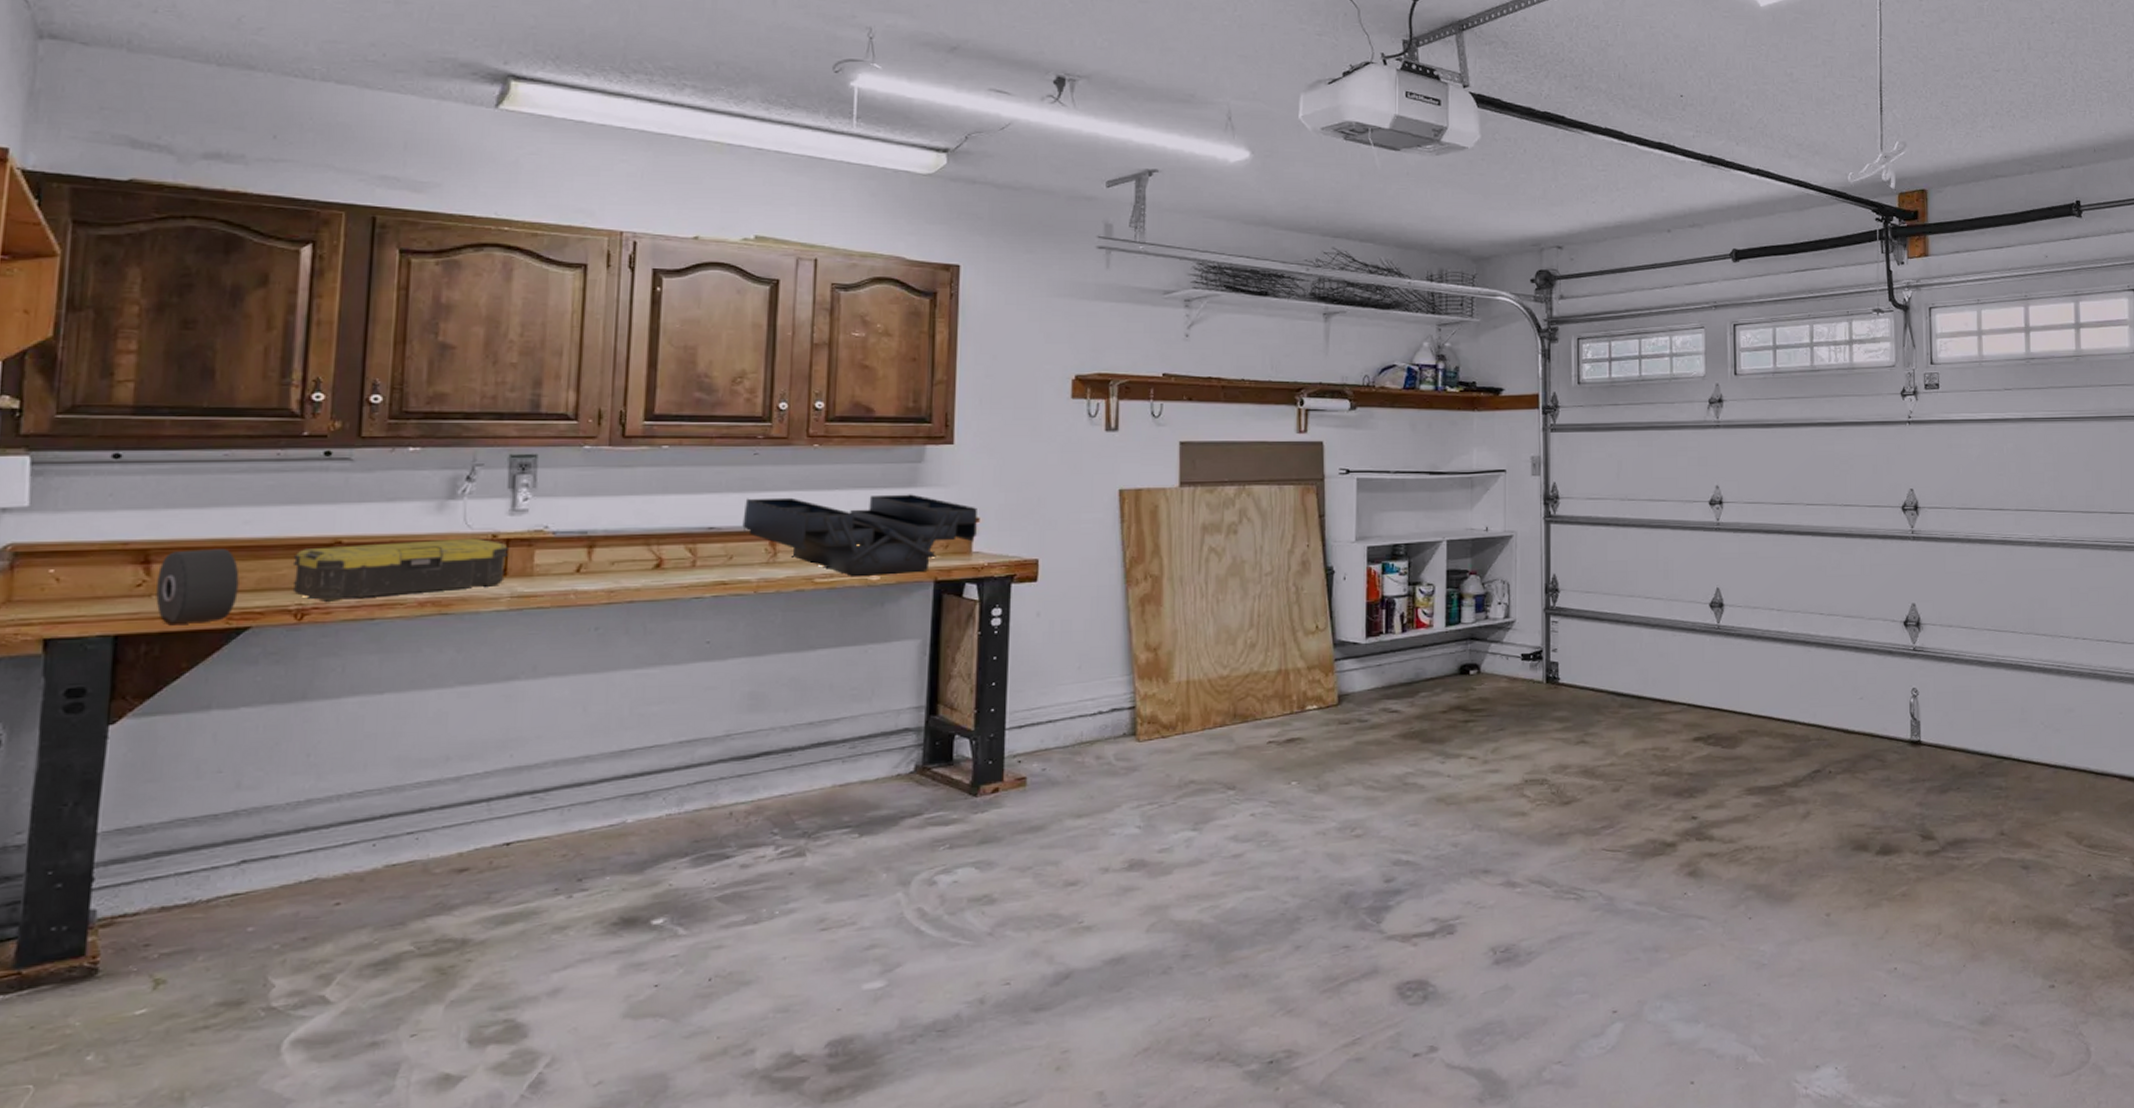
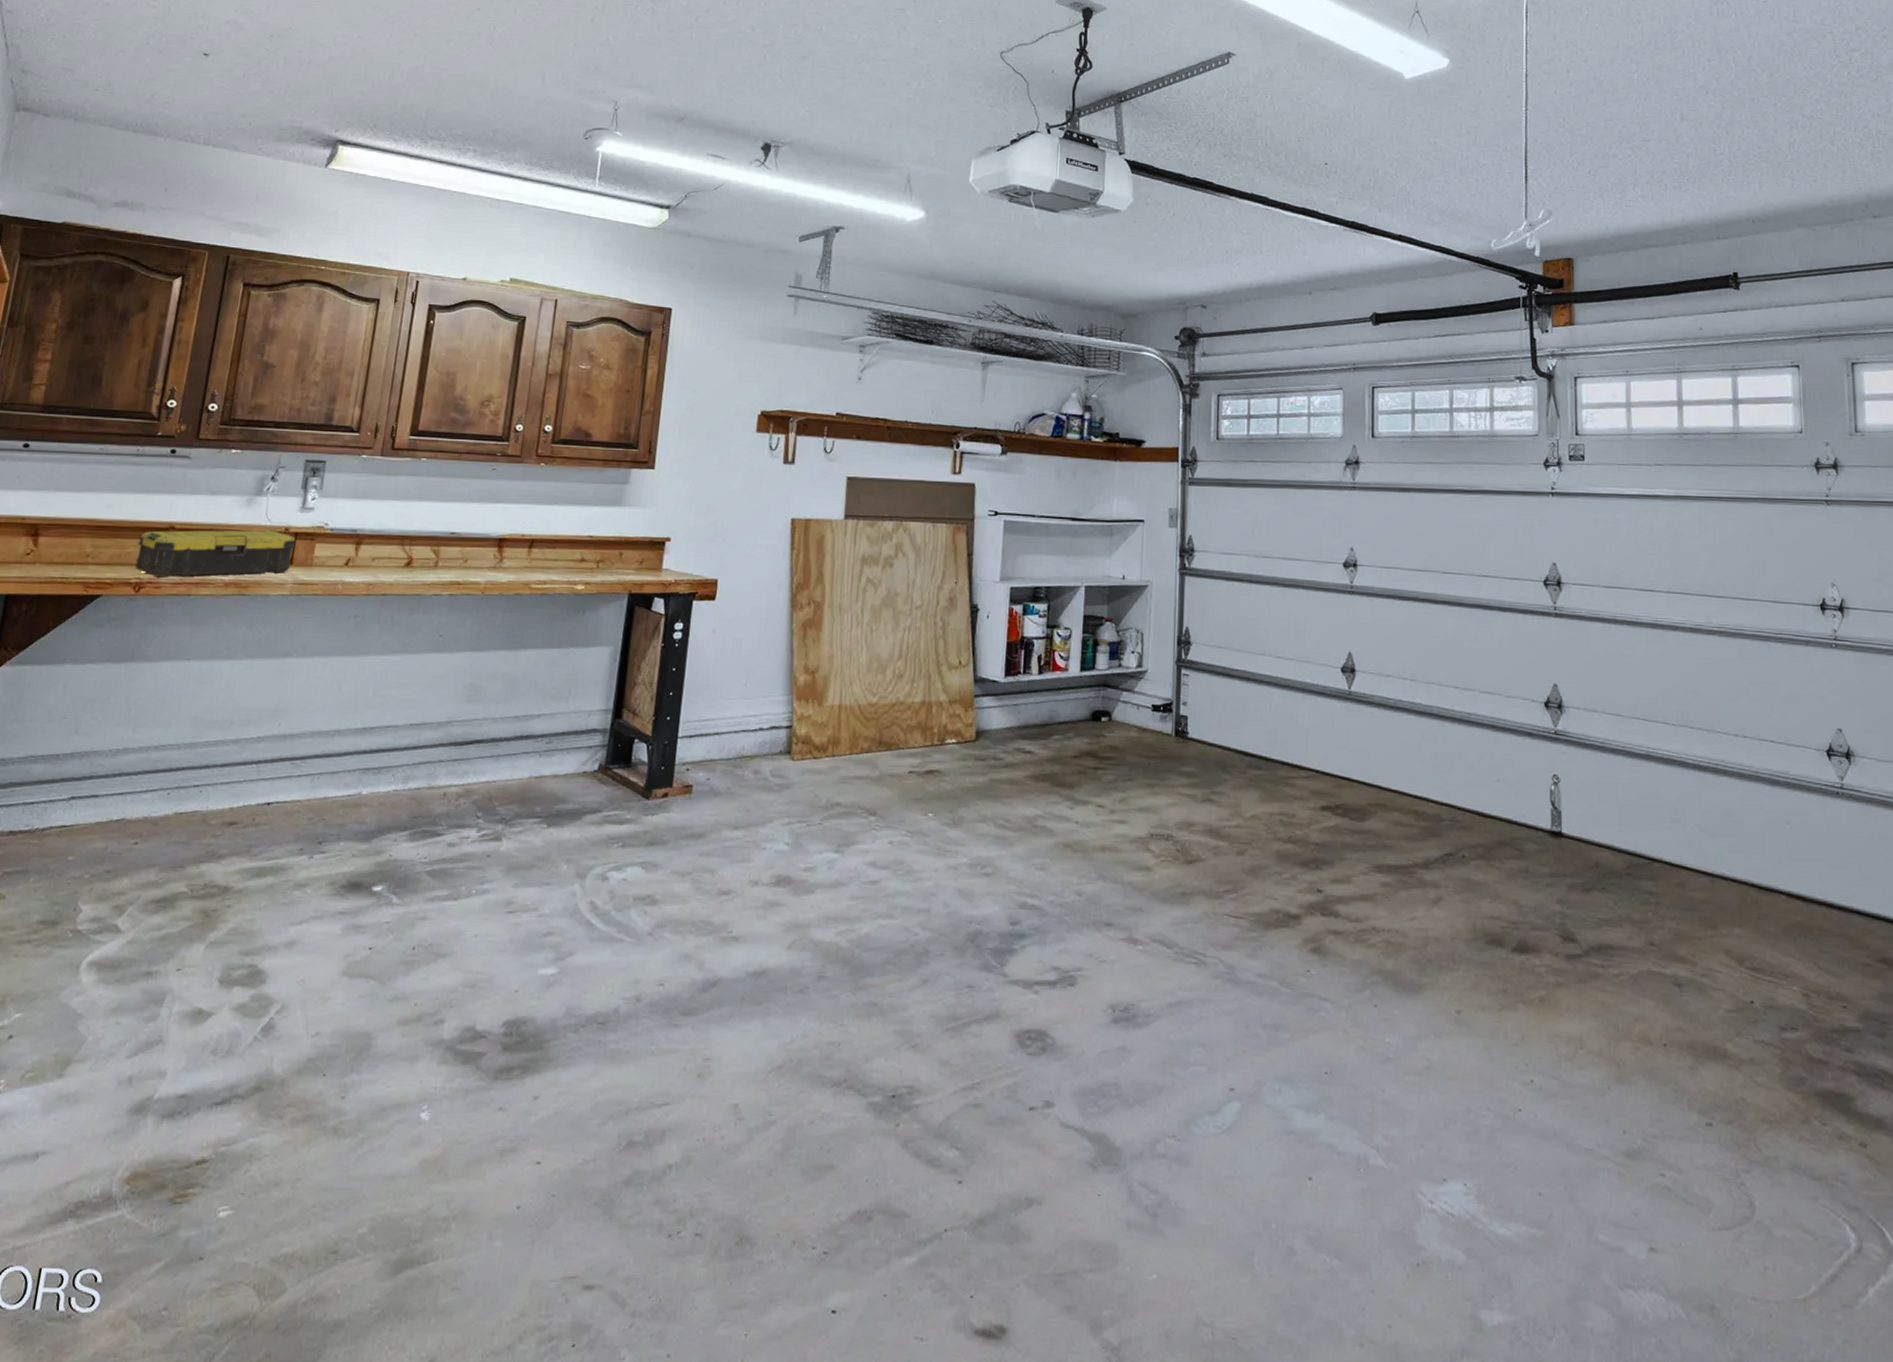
duct tape: present [156,549,240,626] -> none [38,527,99,590]
tool box: present [742,494,977,576] -> none [477,508,670,585]

